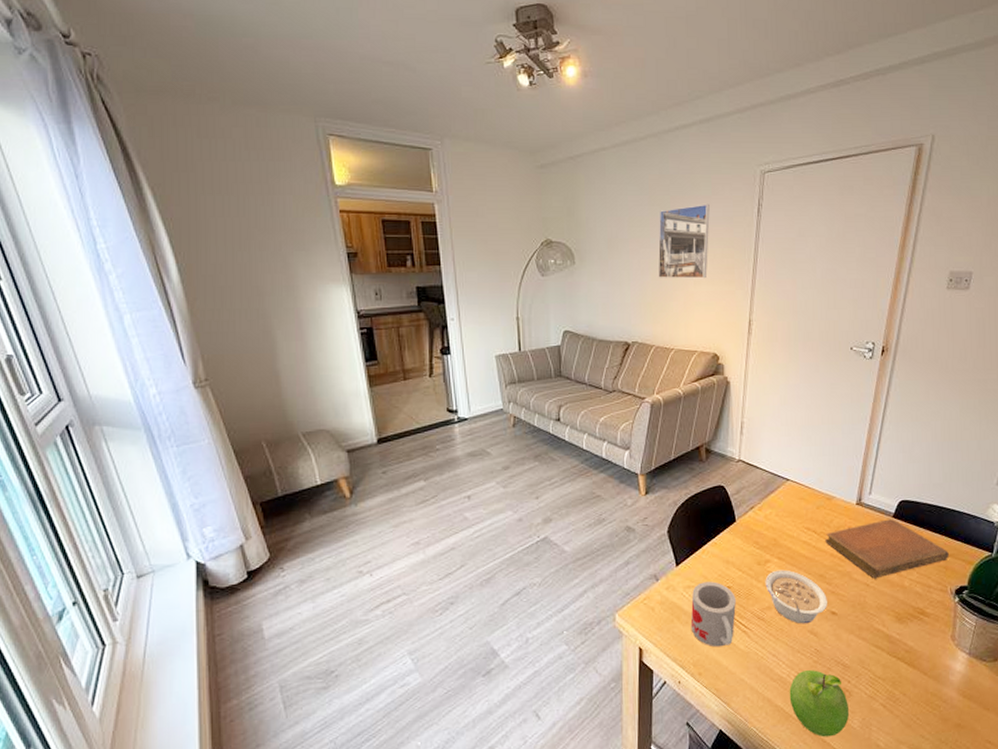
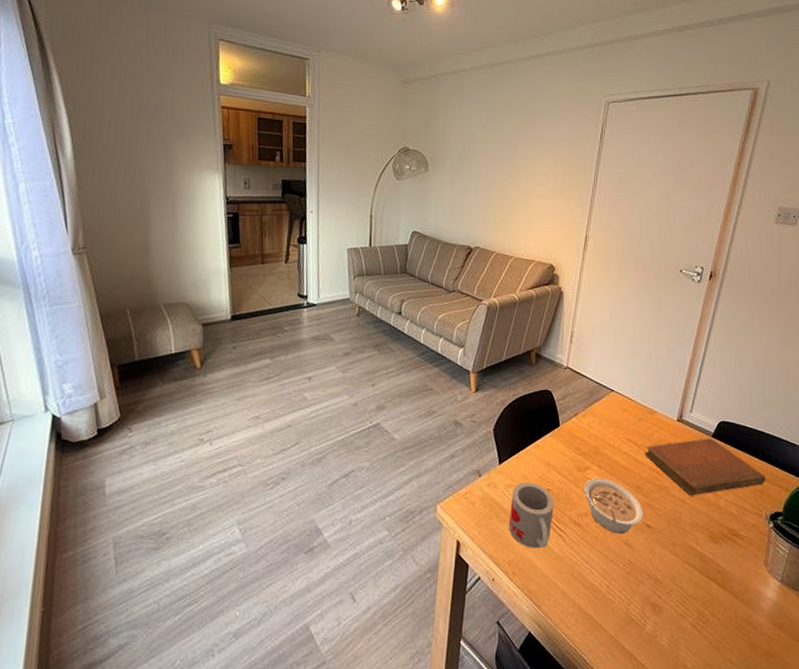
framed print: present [658,204,710,279] -> none [503,126,556,195]
fruit: present [789,670,849,737] -> none [600,581,658,651]

